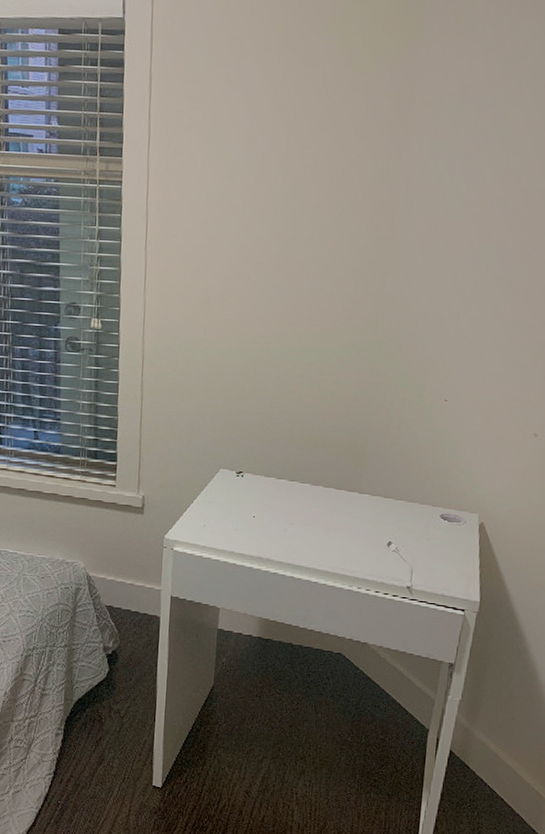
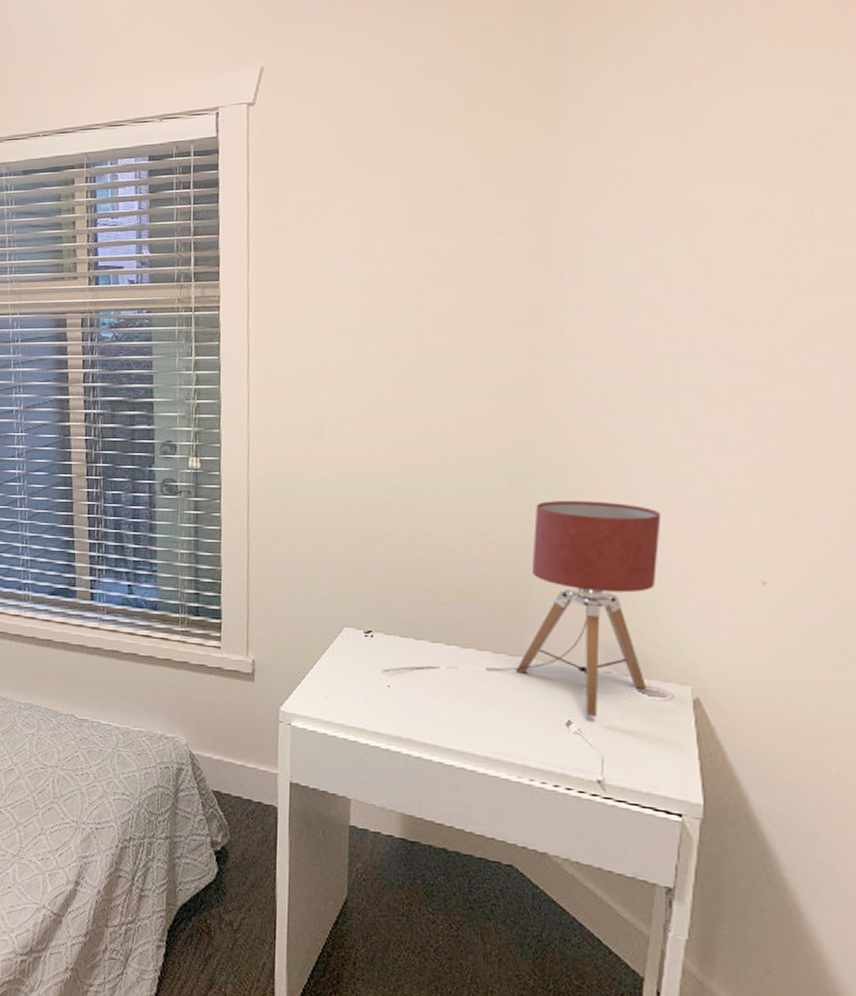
table lamp: none [249,366,469,539] -> present [382,500,661,718]

